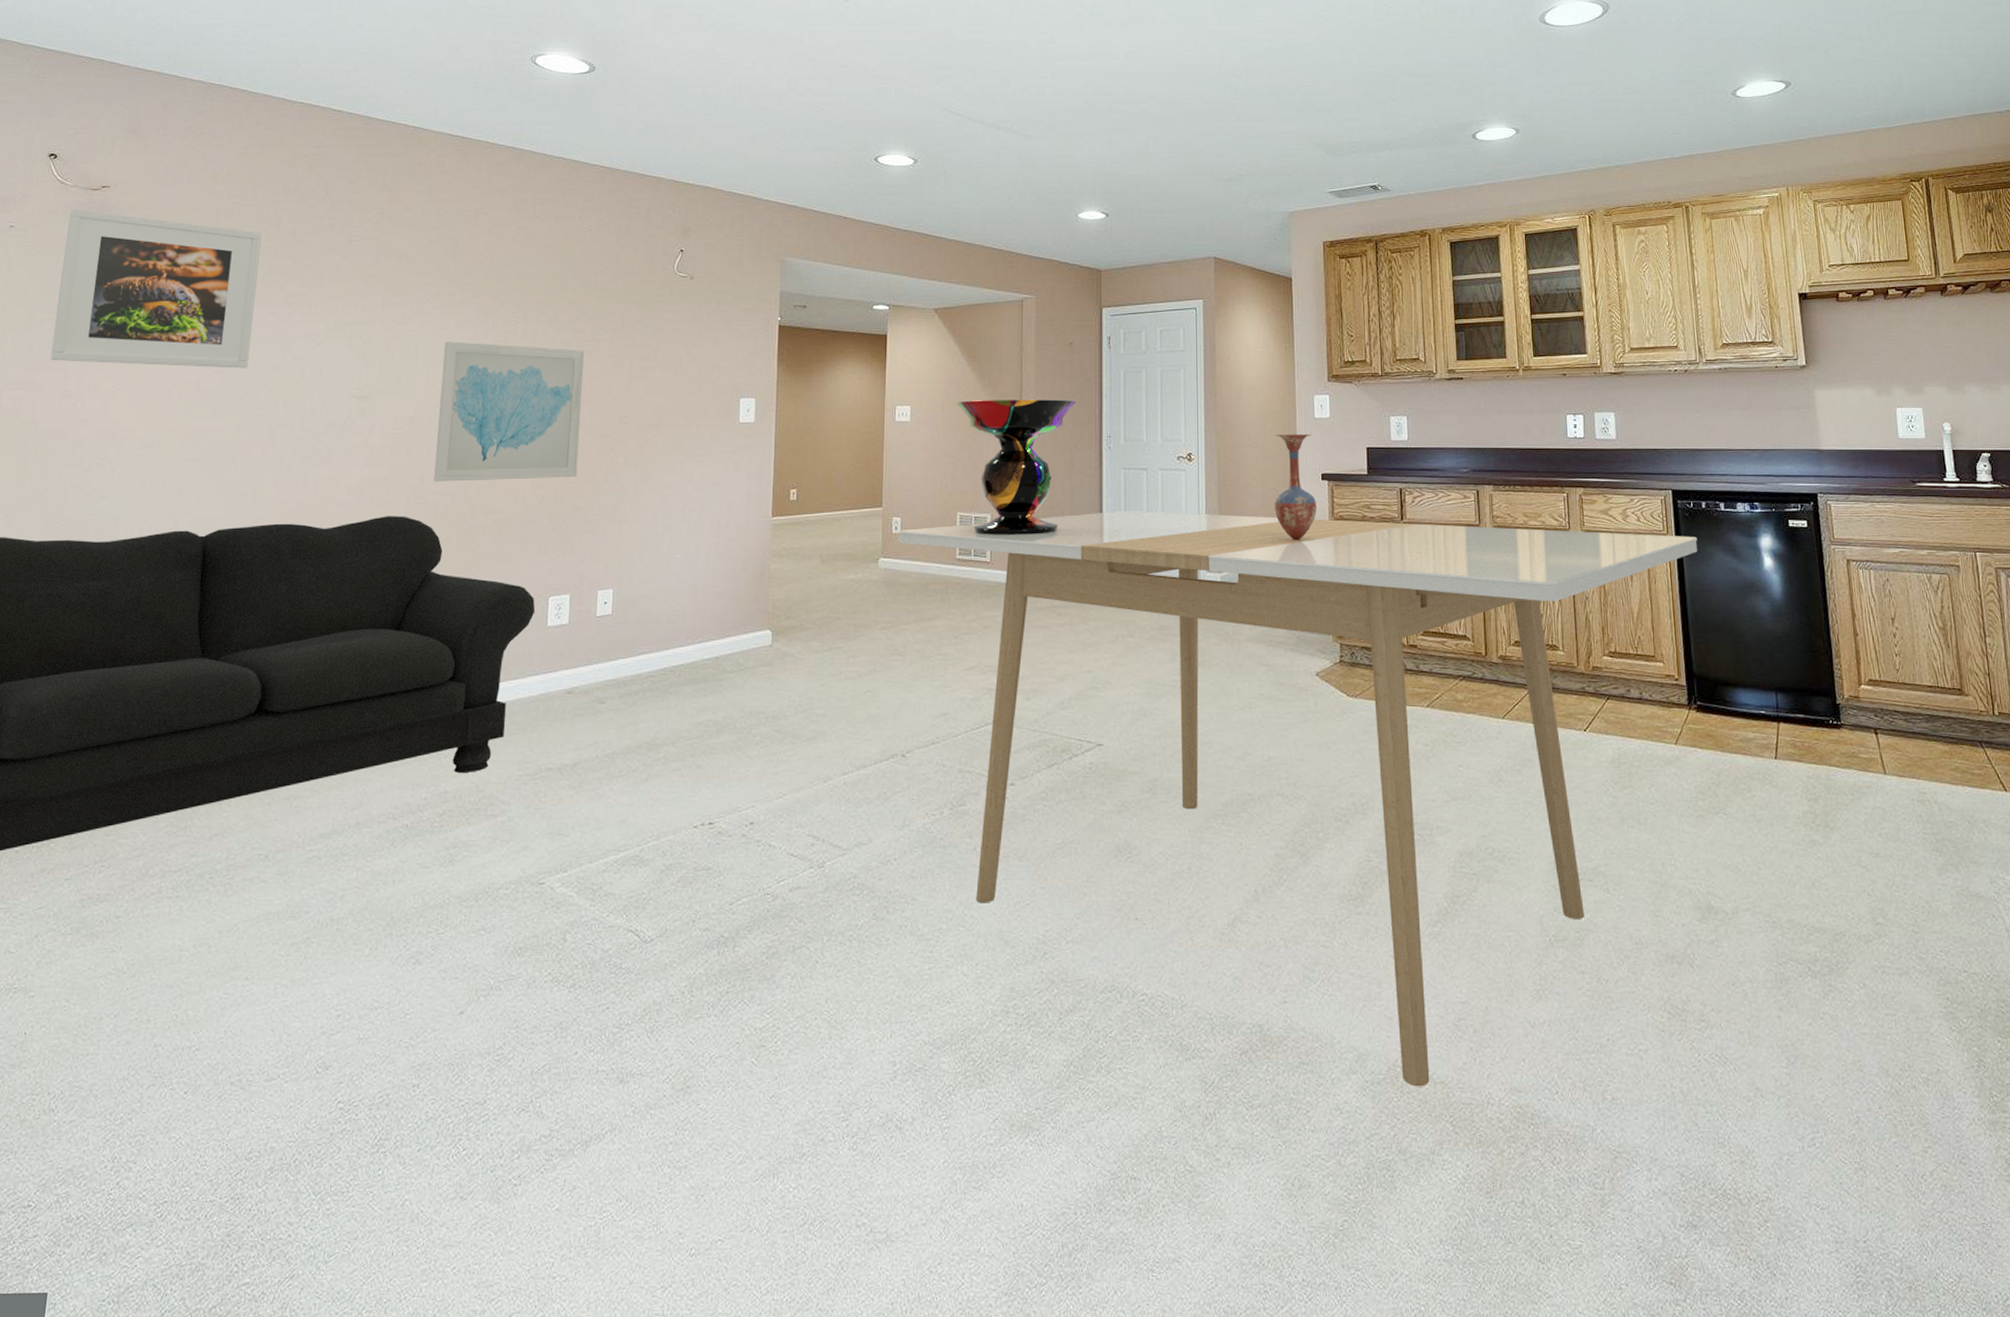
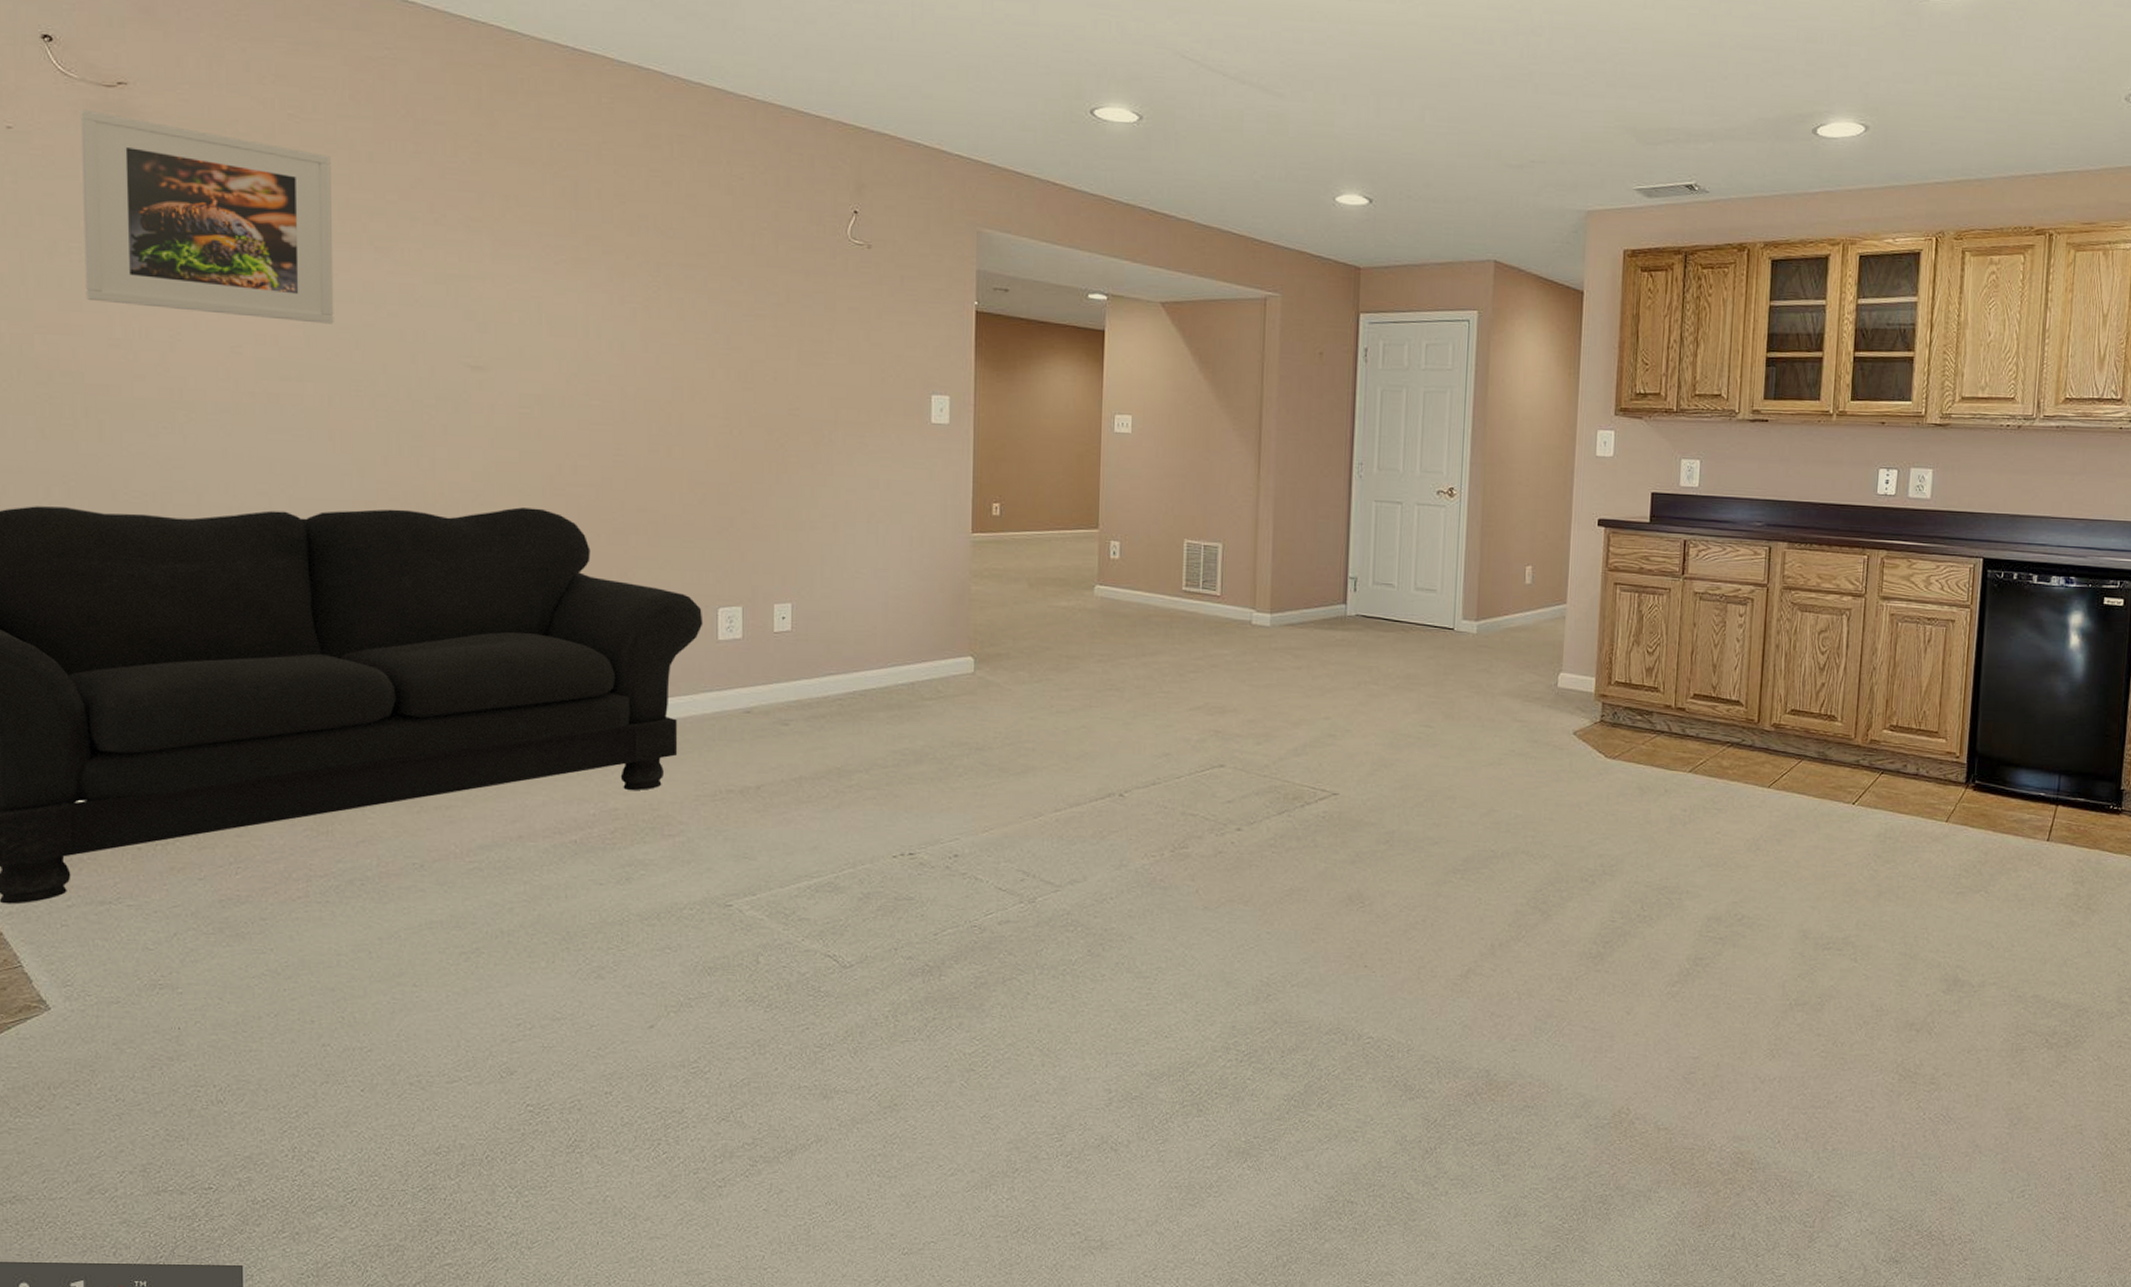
wall art: present [434,341,584,482] -> none [572,306,744,476]
dining table: present [898,510,1698,1087] -> none [1116,547,2003,1132]
decorative bowl: present [956,399,1077,535] -> none [1185,412,1325,569]
vase: present [1275,434,1317,541] -> none [1543,471,1591,591]

